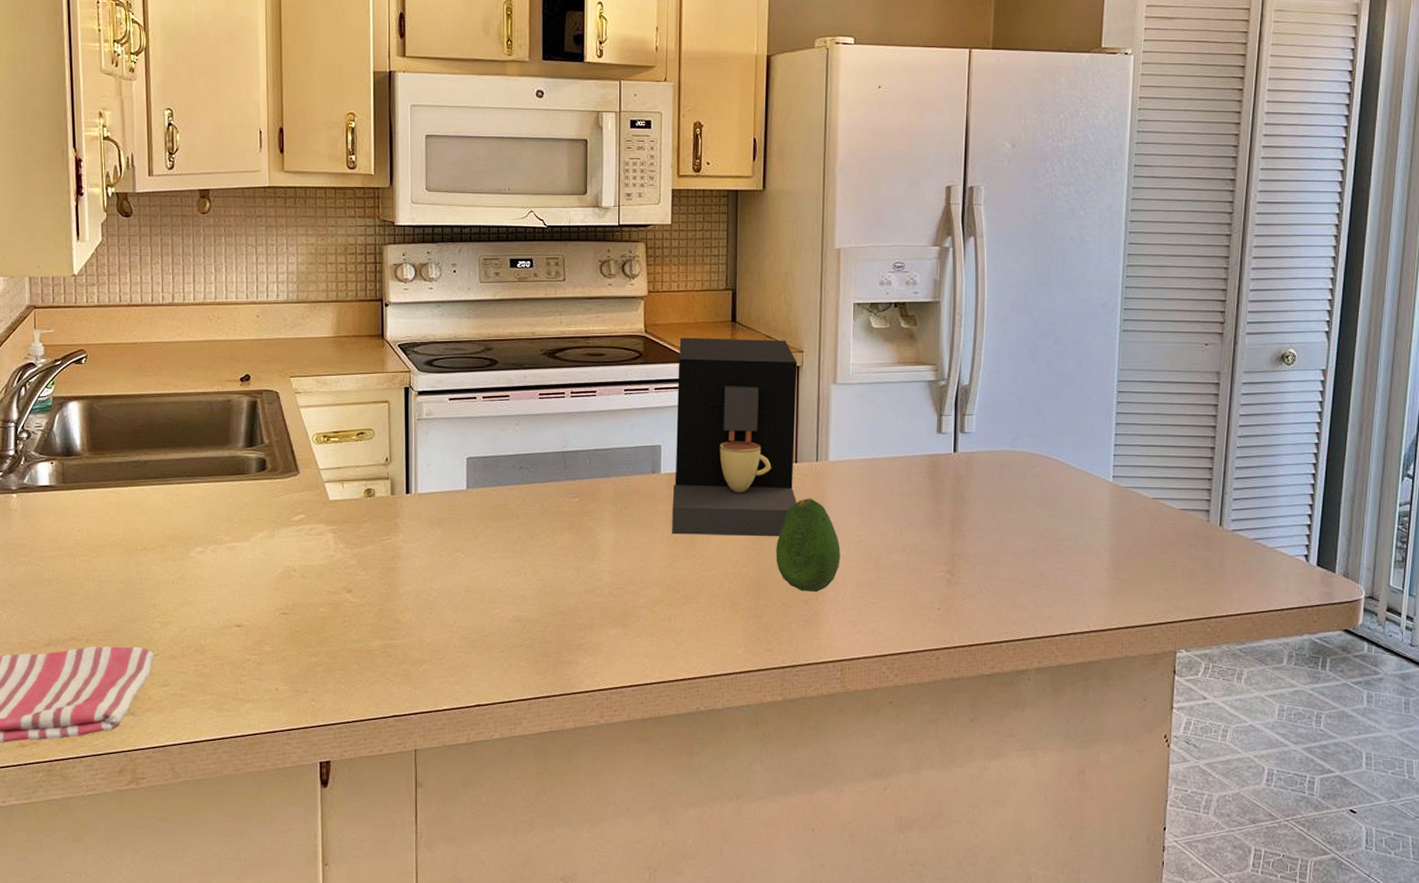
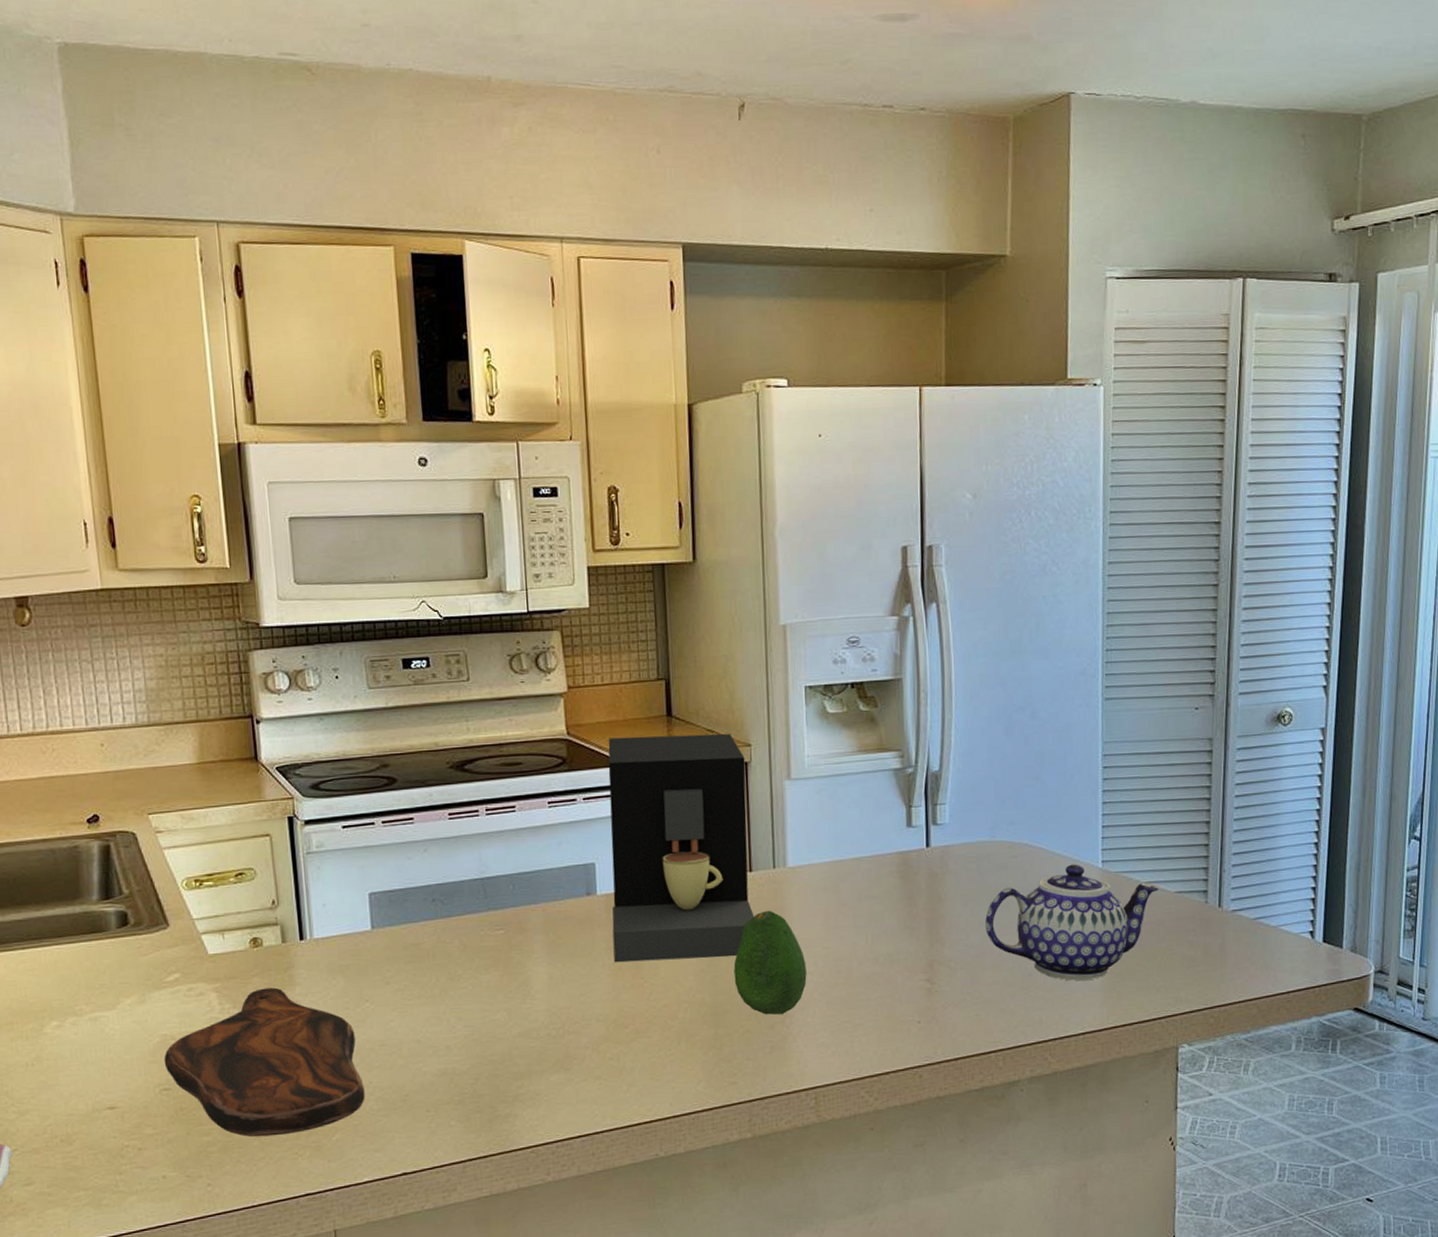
cutting board: none [285,533,450,662] -> present [164,987,365,1137]
teapot: none [1003,477,1164,583] -> present [985,864,1159,981]

